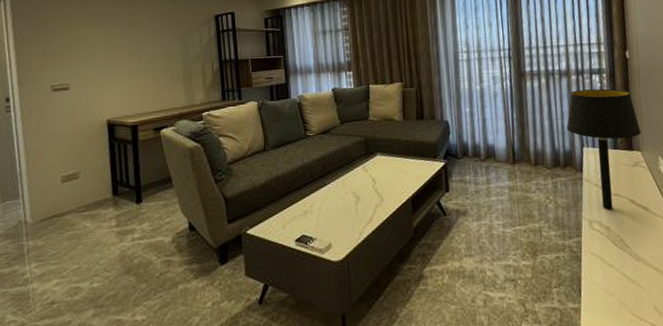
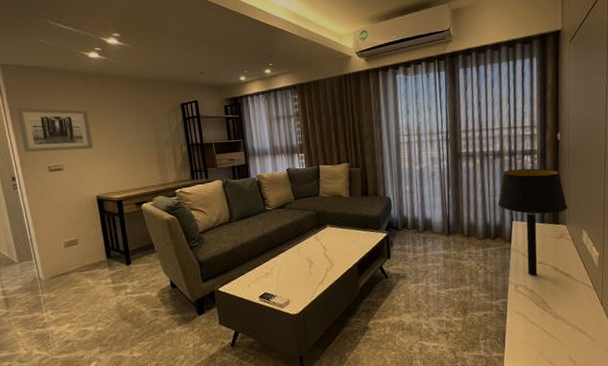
wall art: none [21,18,109,70] -> present [17,108,94,153]

